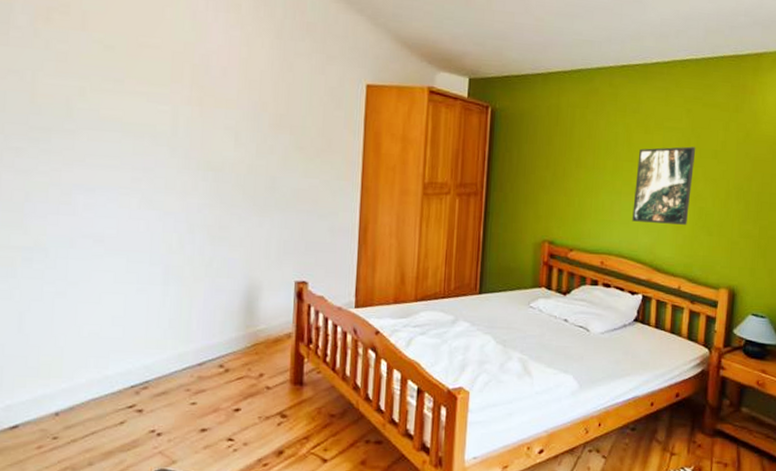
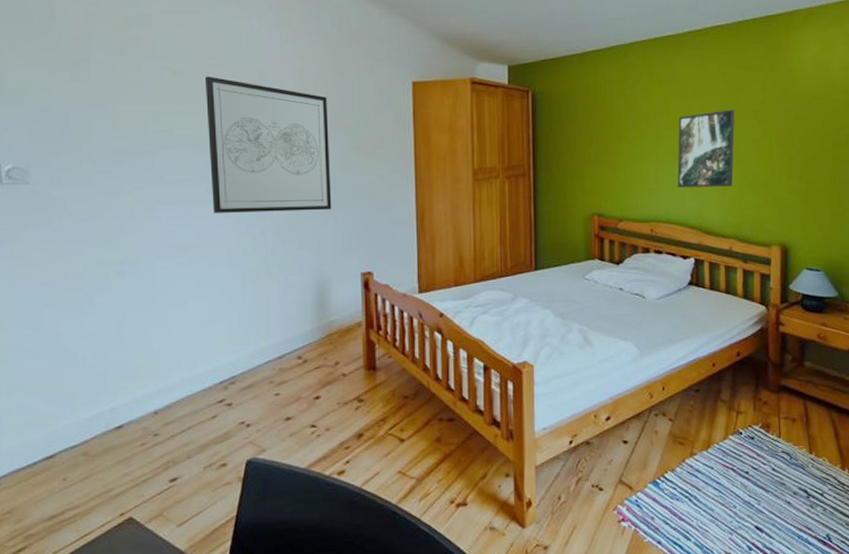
wall art: none [137,55,273,212] -> present [204,76,332,213]

